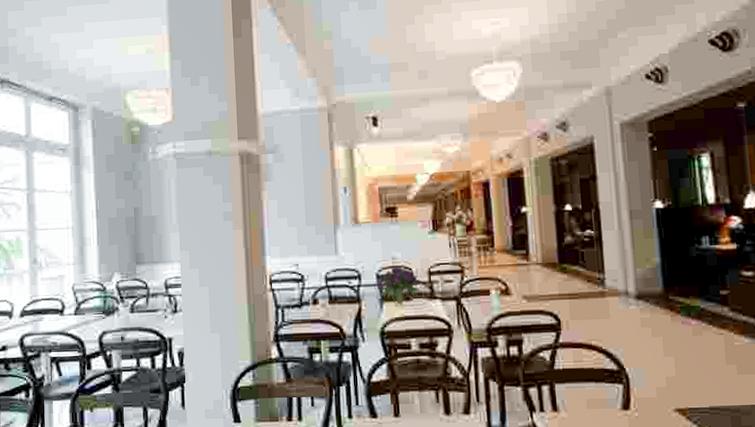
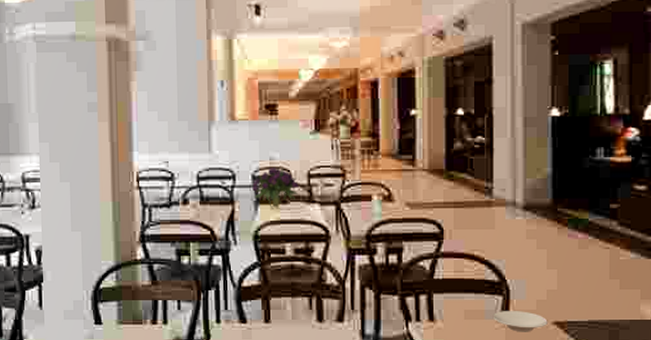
saucer: none [614,398,670,420] -> present [492,310,548,332]

